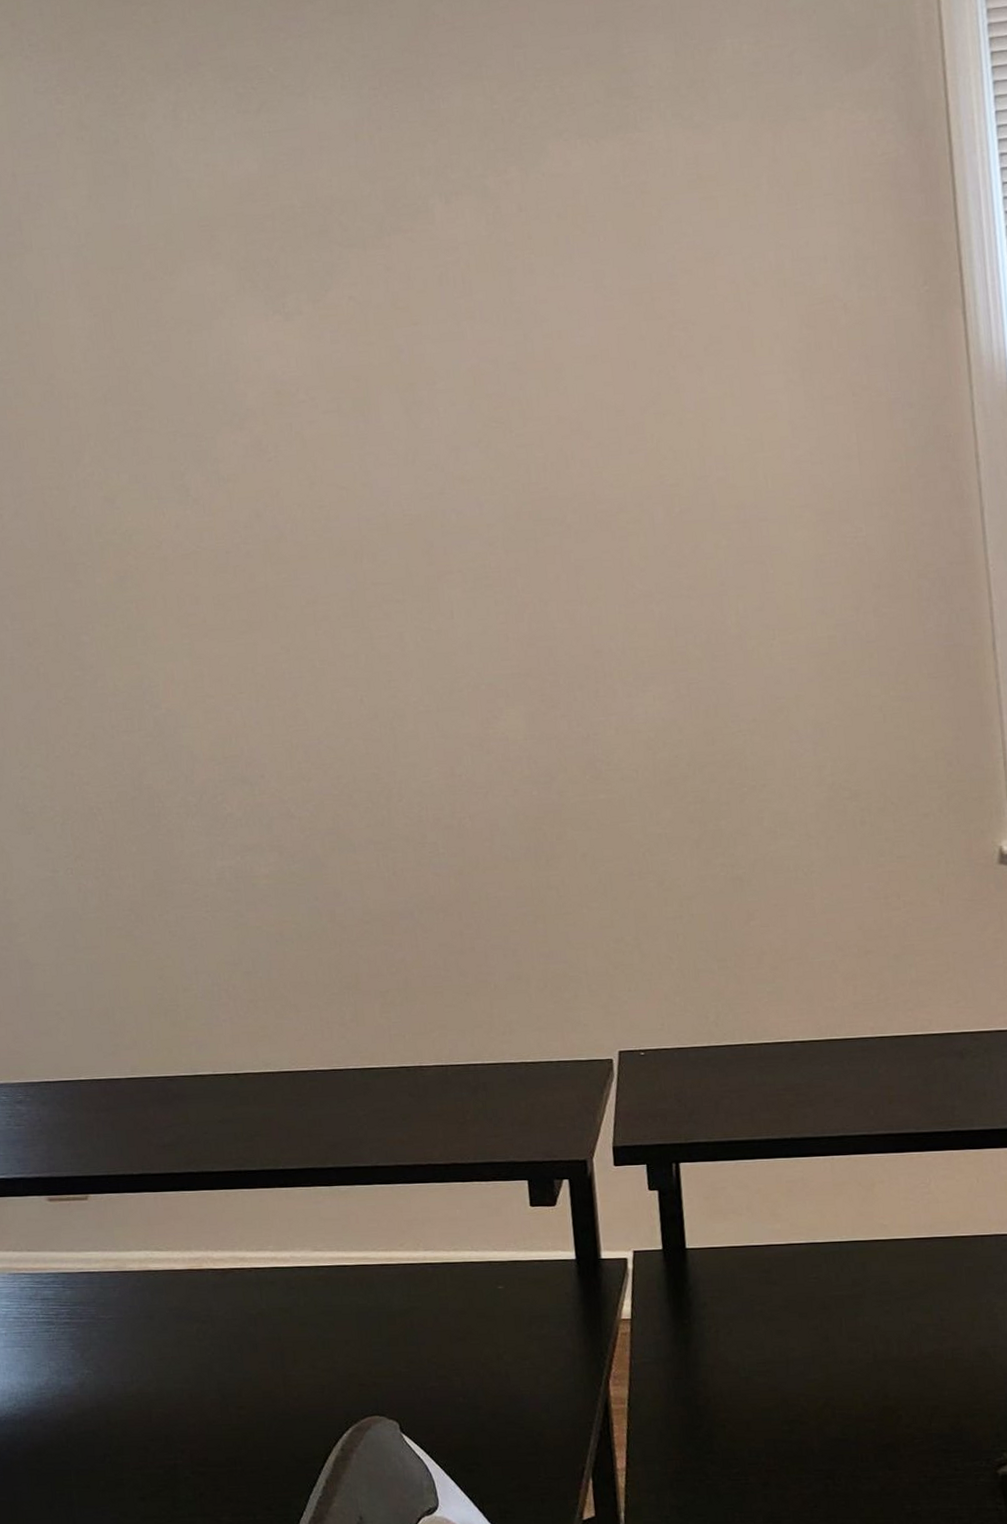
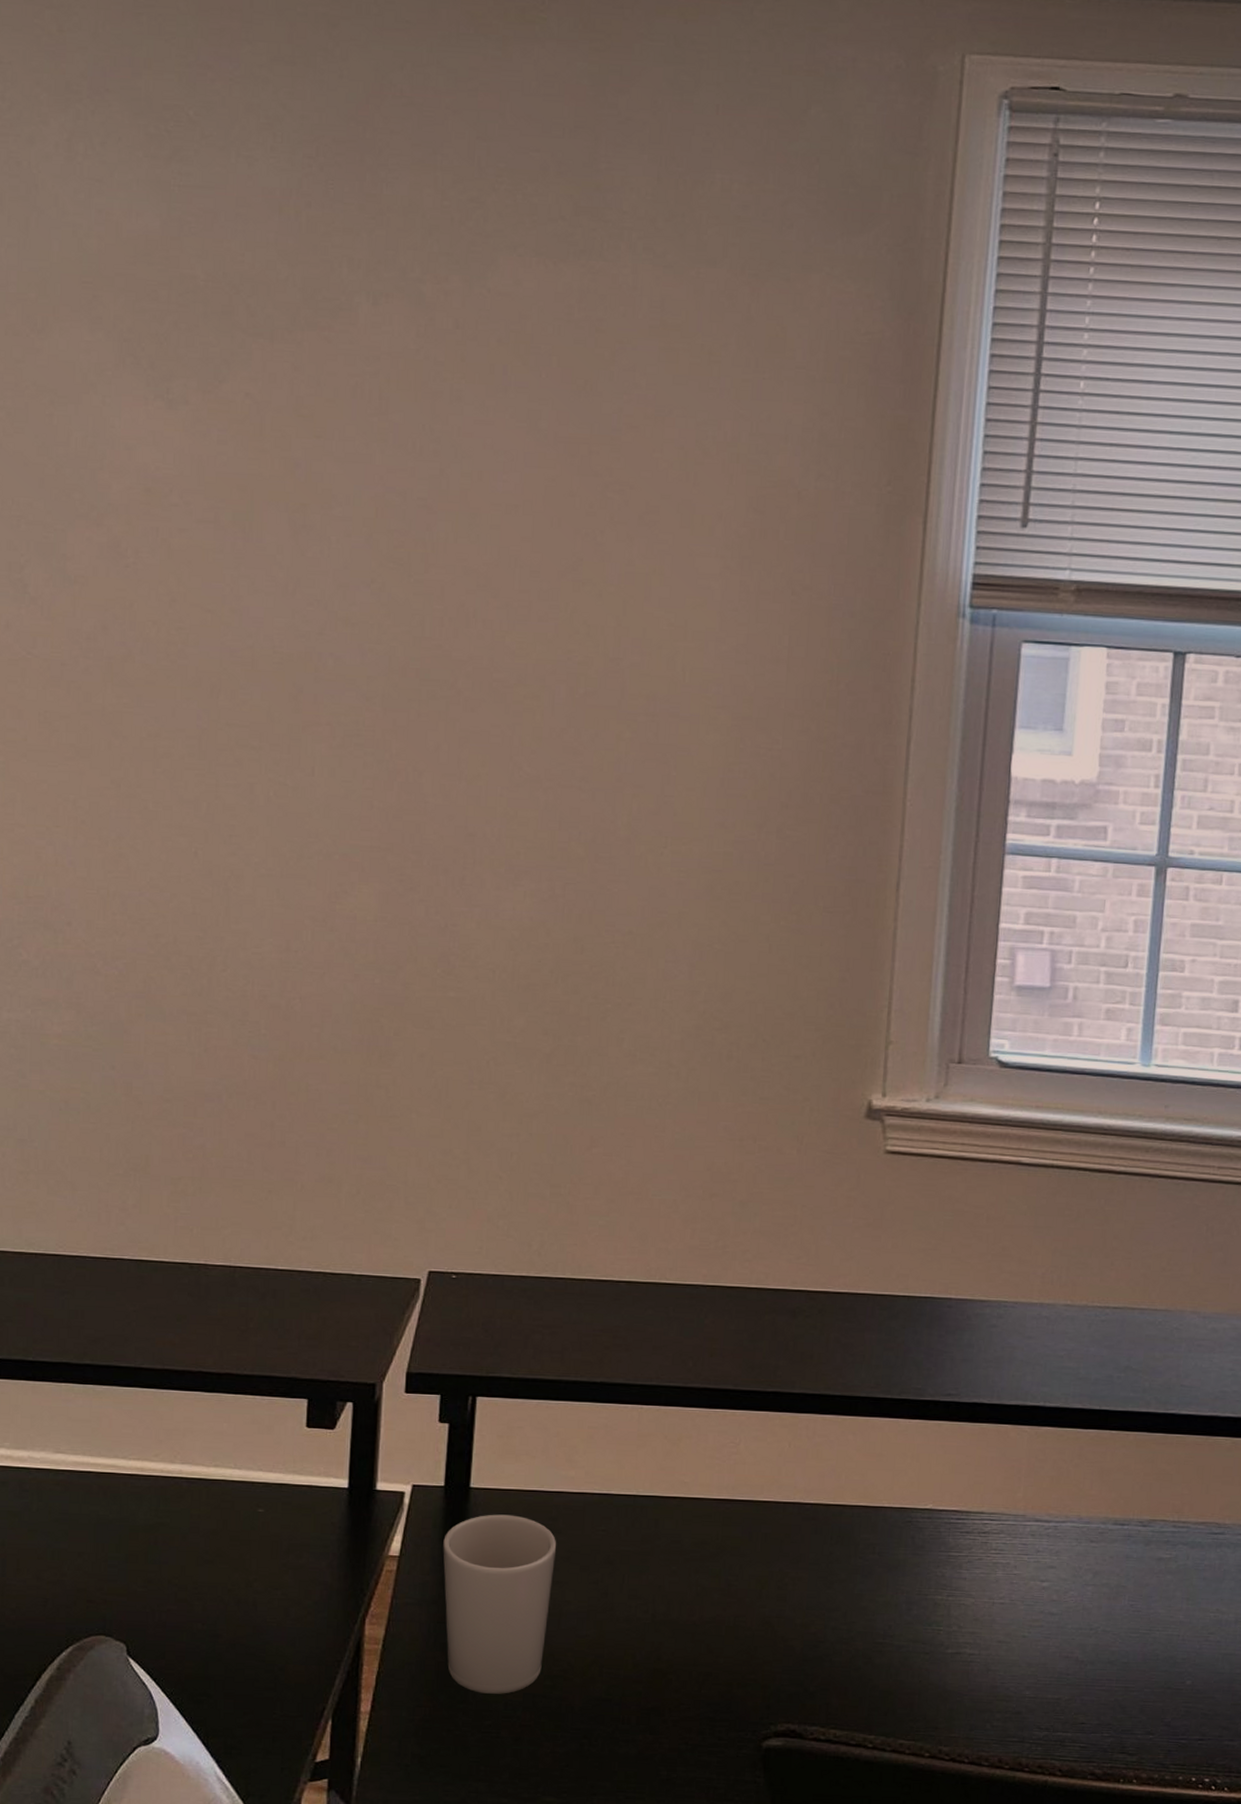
mug: none [669,1271,778,1443] -> present [443,1514,557,1694]

